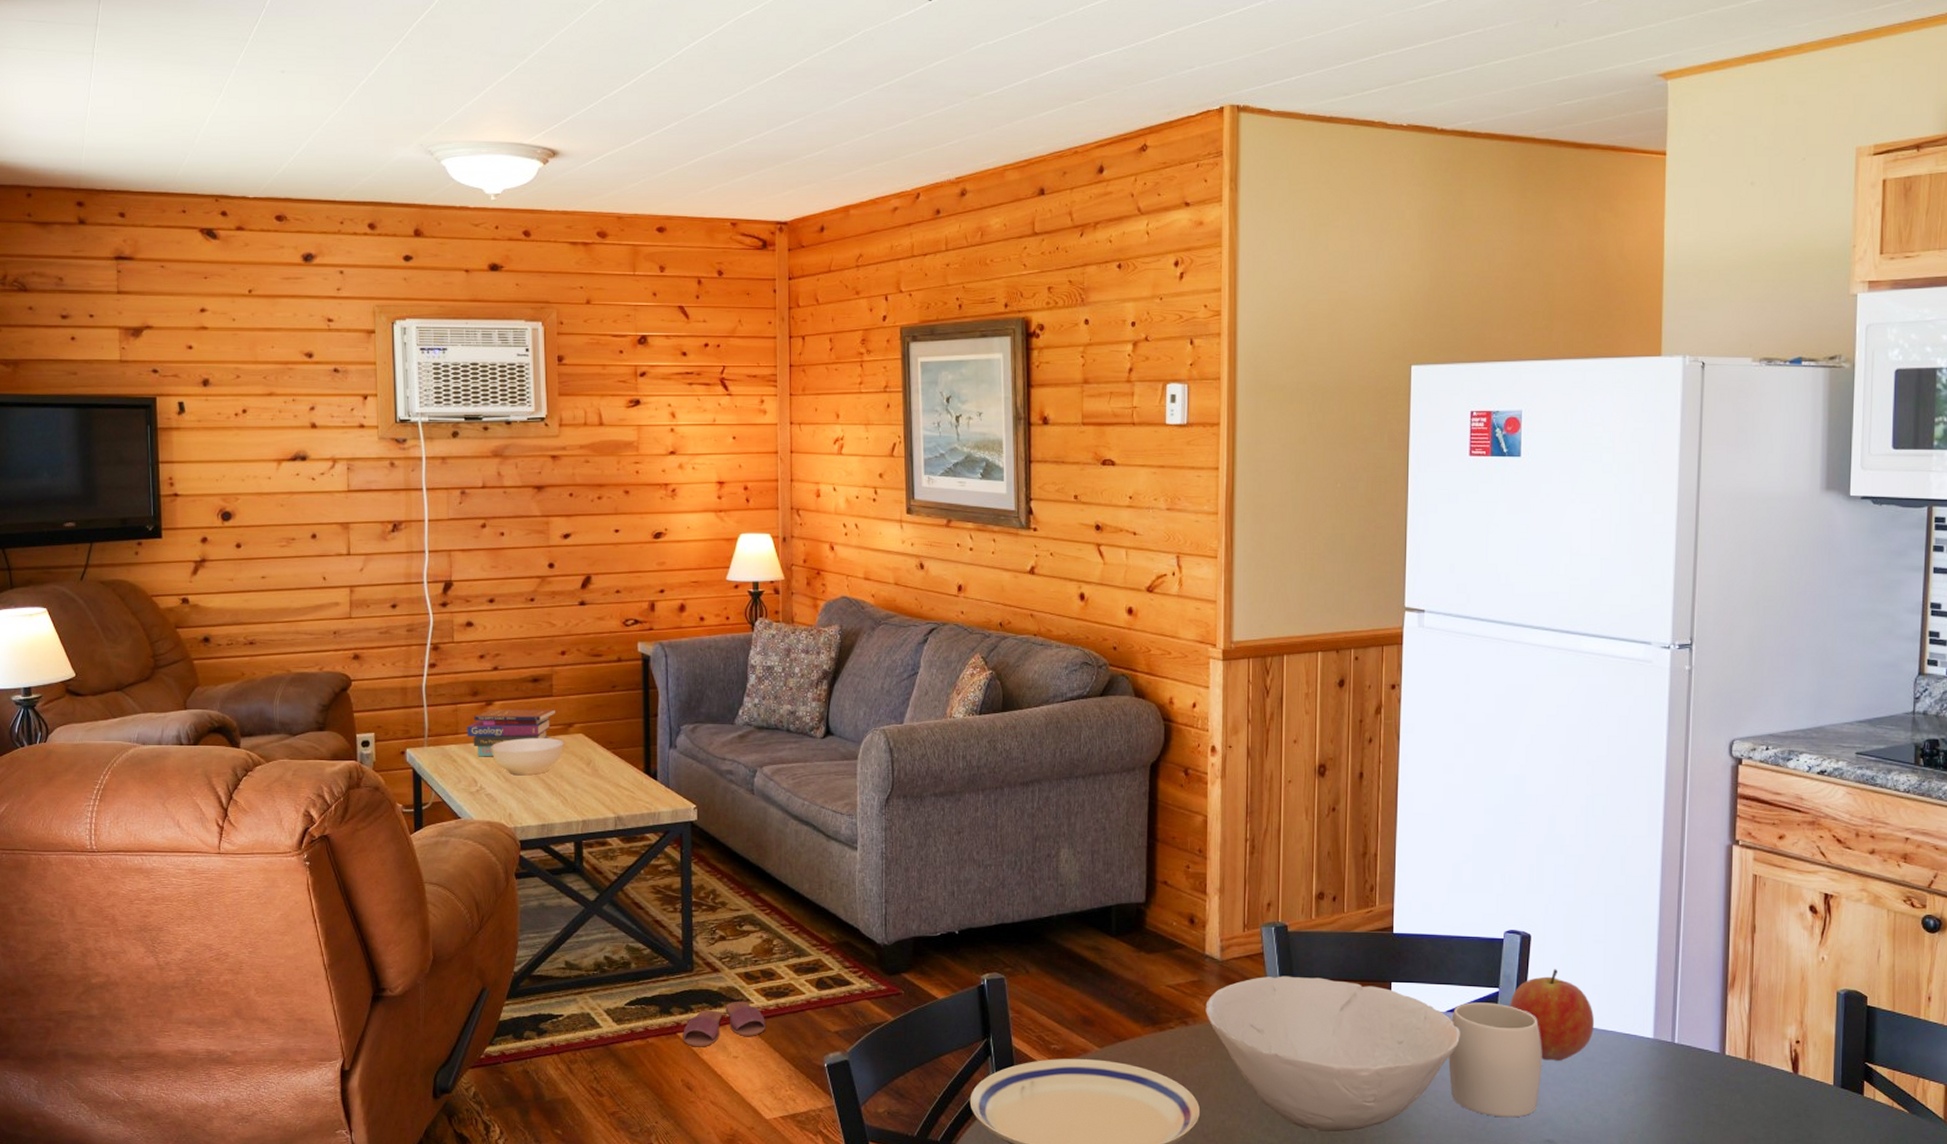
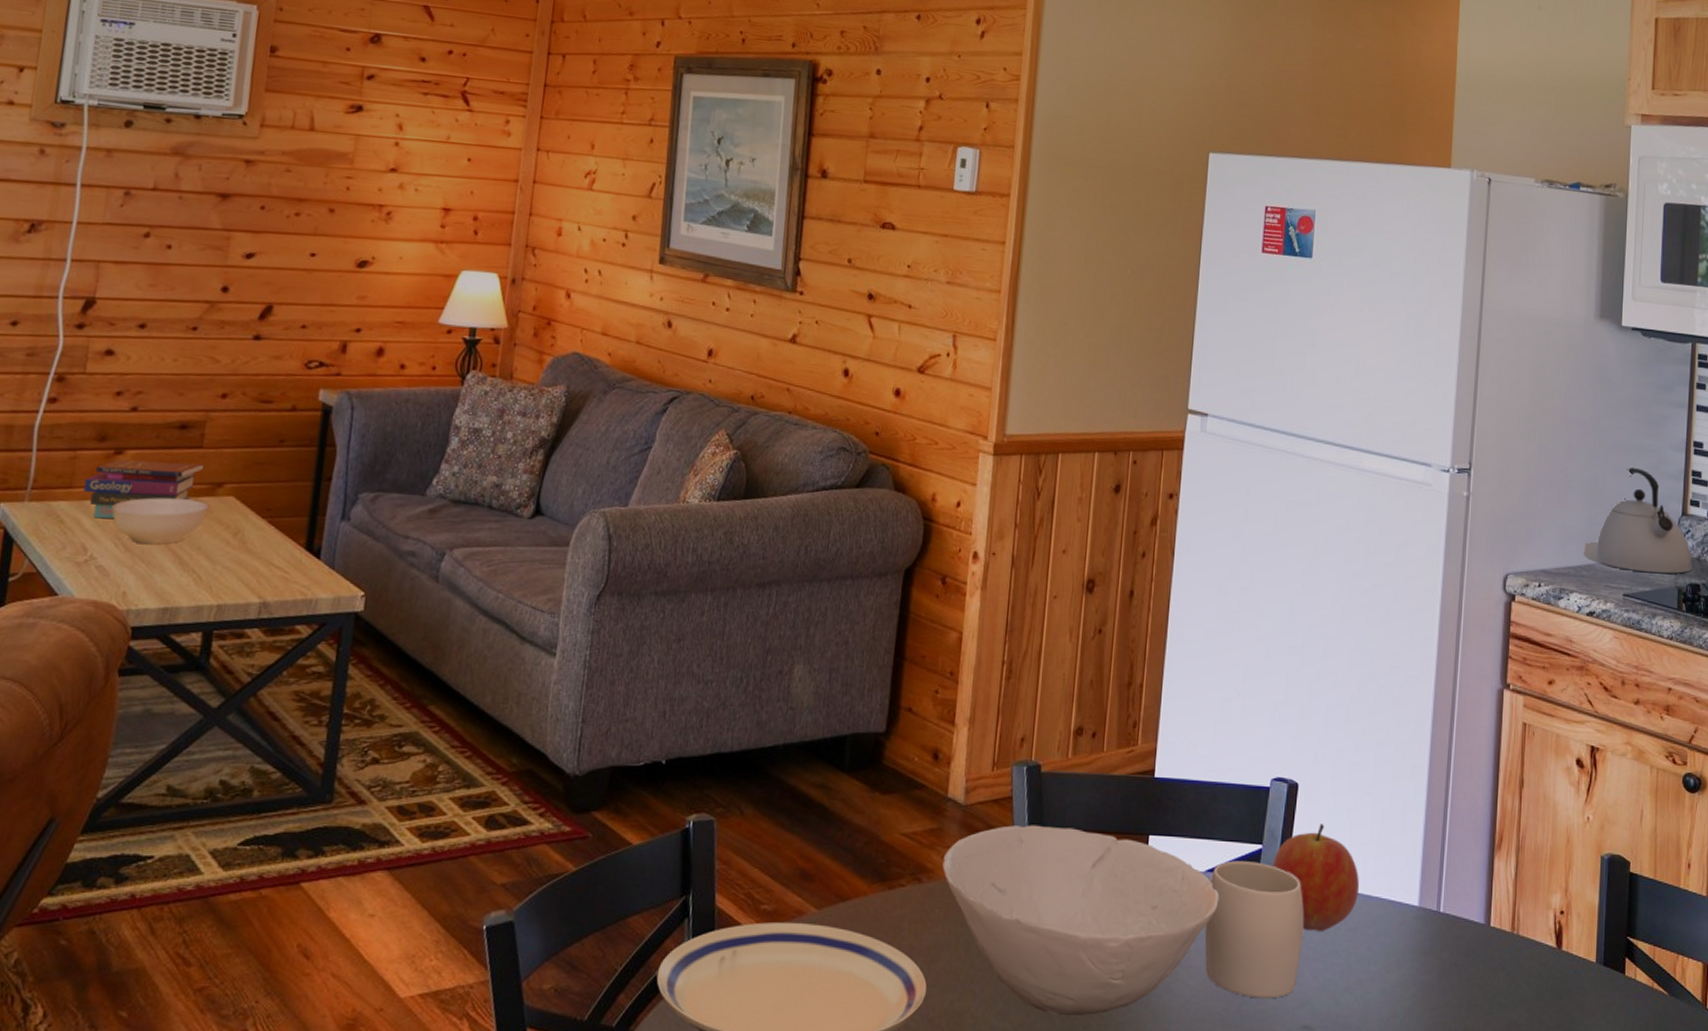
slippers: present [683,1001,767,1047] -> none [306,842,417,902]
kettle: none [1813,633,1931,732] -> present [1583,468,1693,574]

